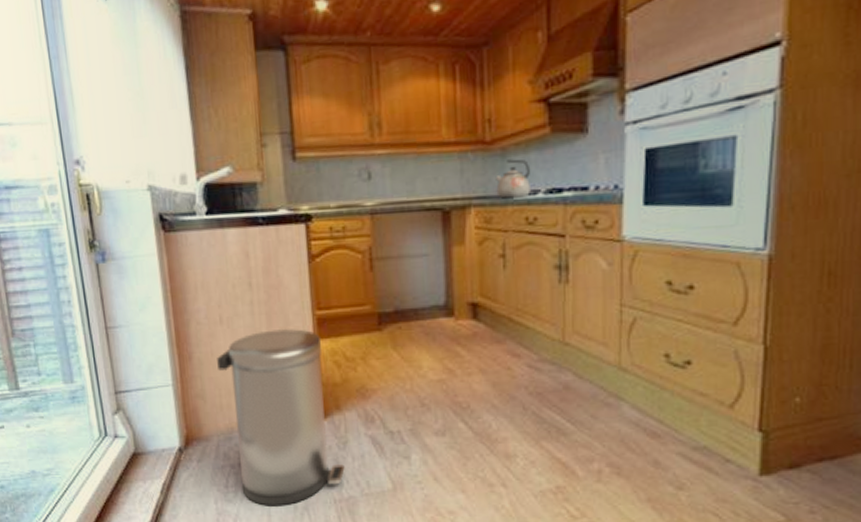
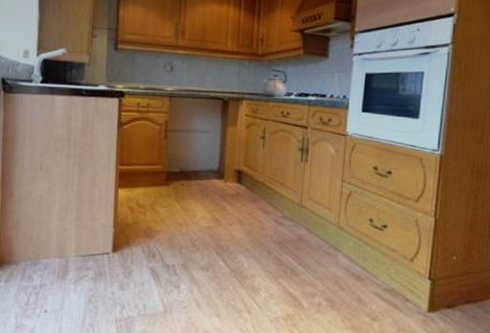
pedal bin: present [217,328,345,508] -> none [33,177,127,324]

